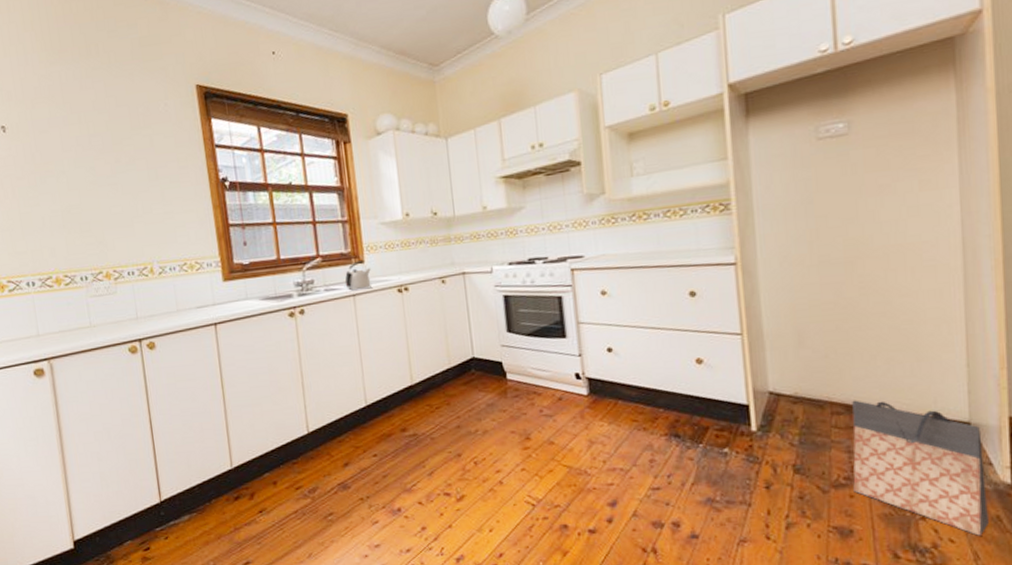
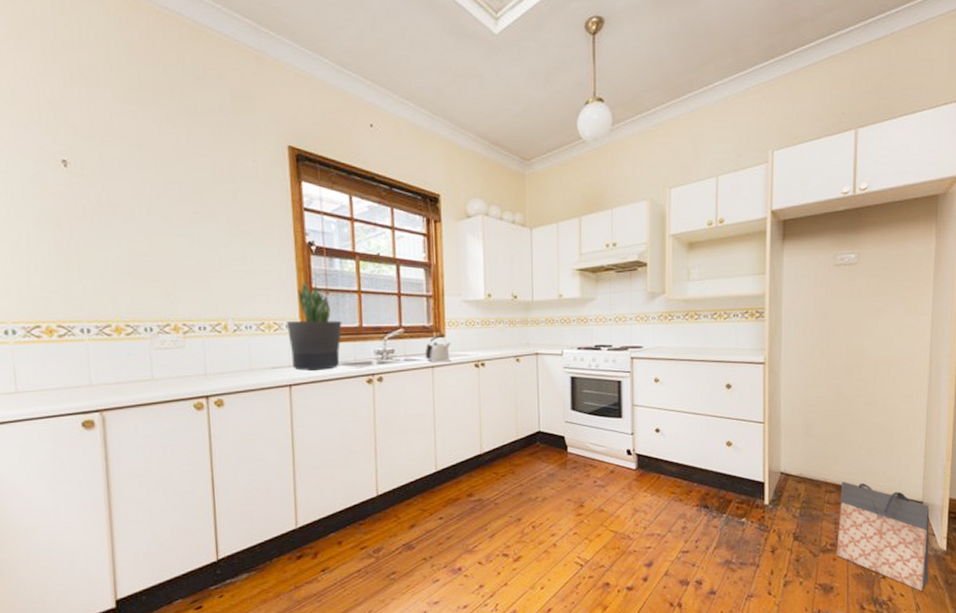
planter: none [207,216,261,309] -> present [287,279,342,371]

